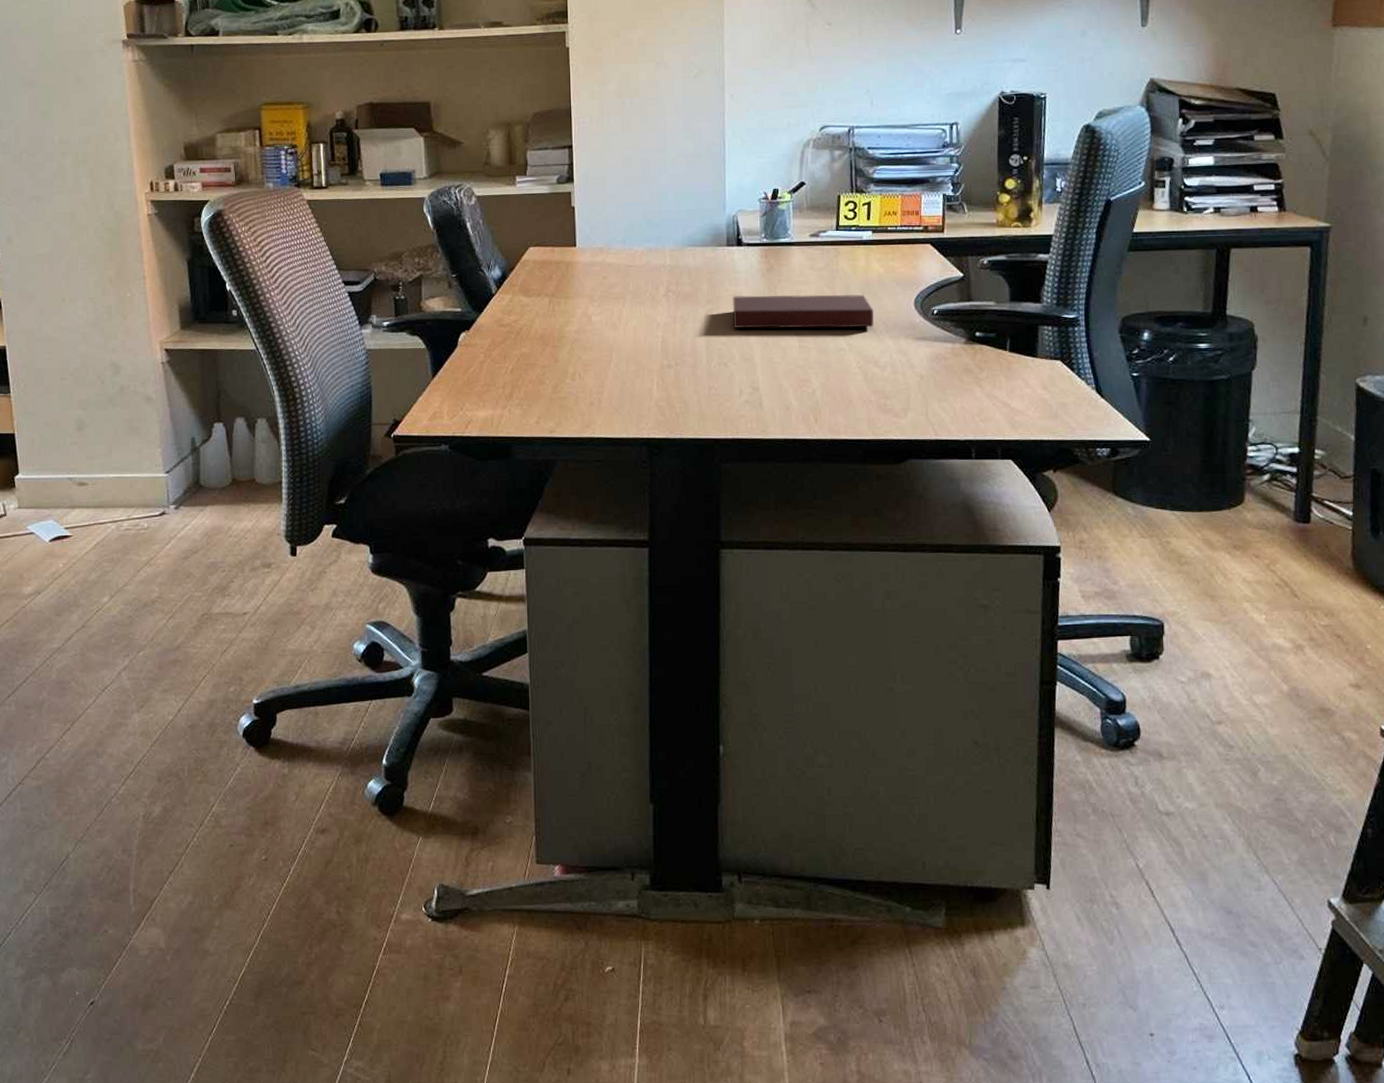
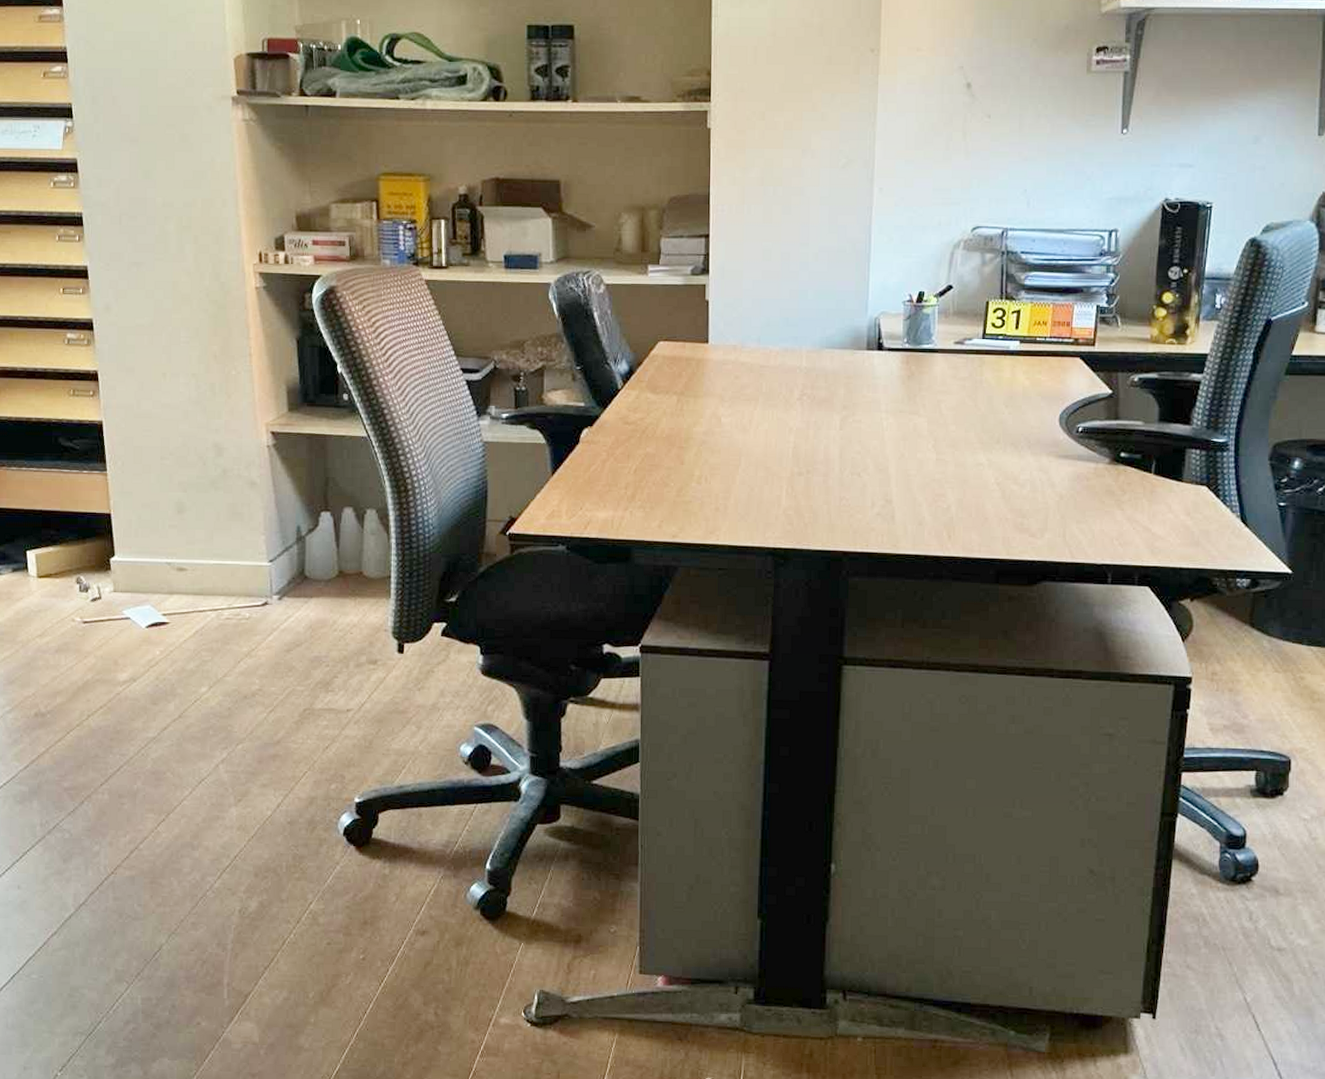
notebook: present [732,294,874,329] -> none [869,403,1017,443]

